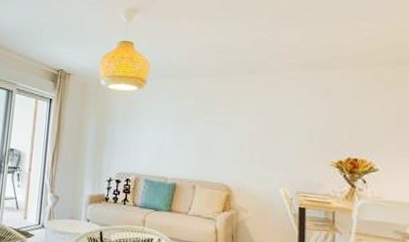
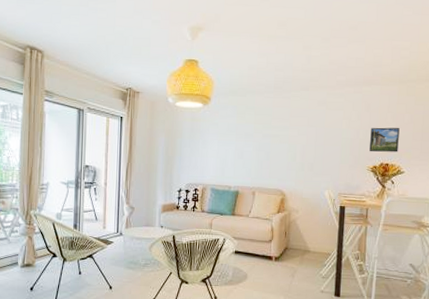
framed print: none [332,116,368,146] -> present [369,127,400,152]

